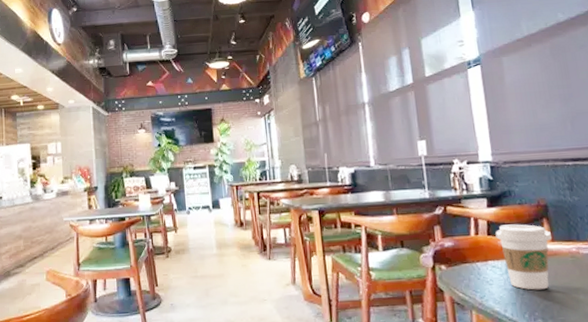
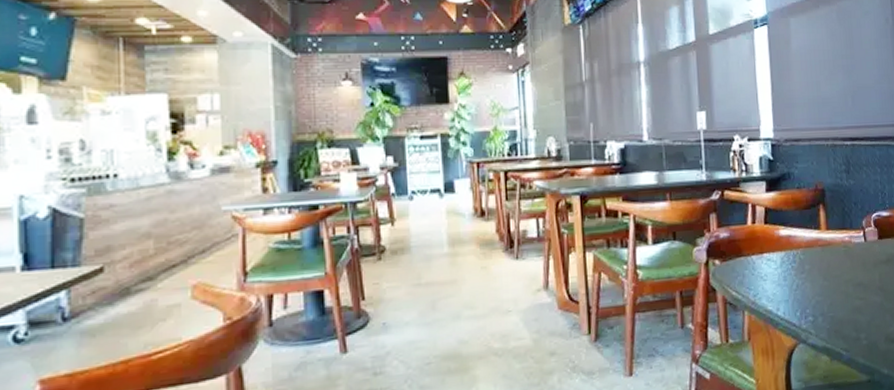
coffee cup: present [495,224,552,290] -> none [772,211,827,285]

